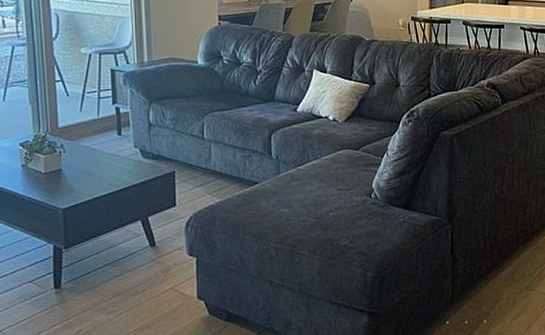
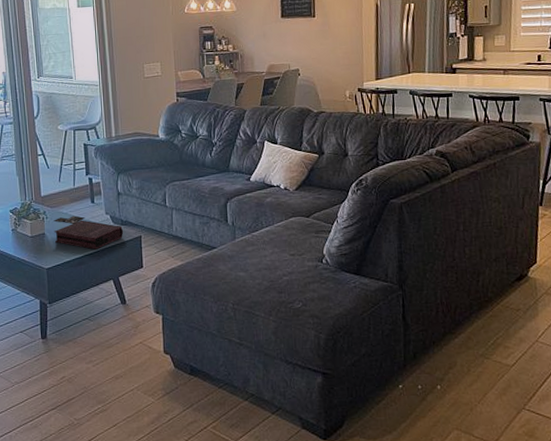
book: none [73,149,155,187] -> present [54,215,124,250]

